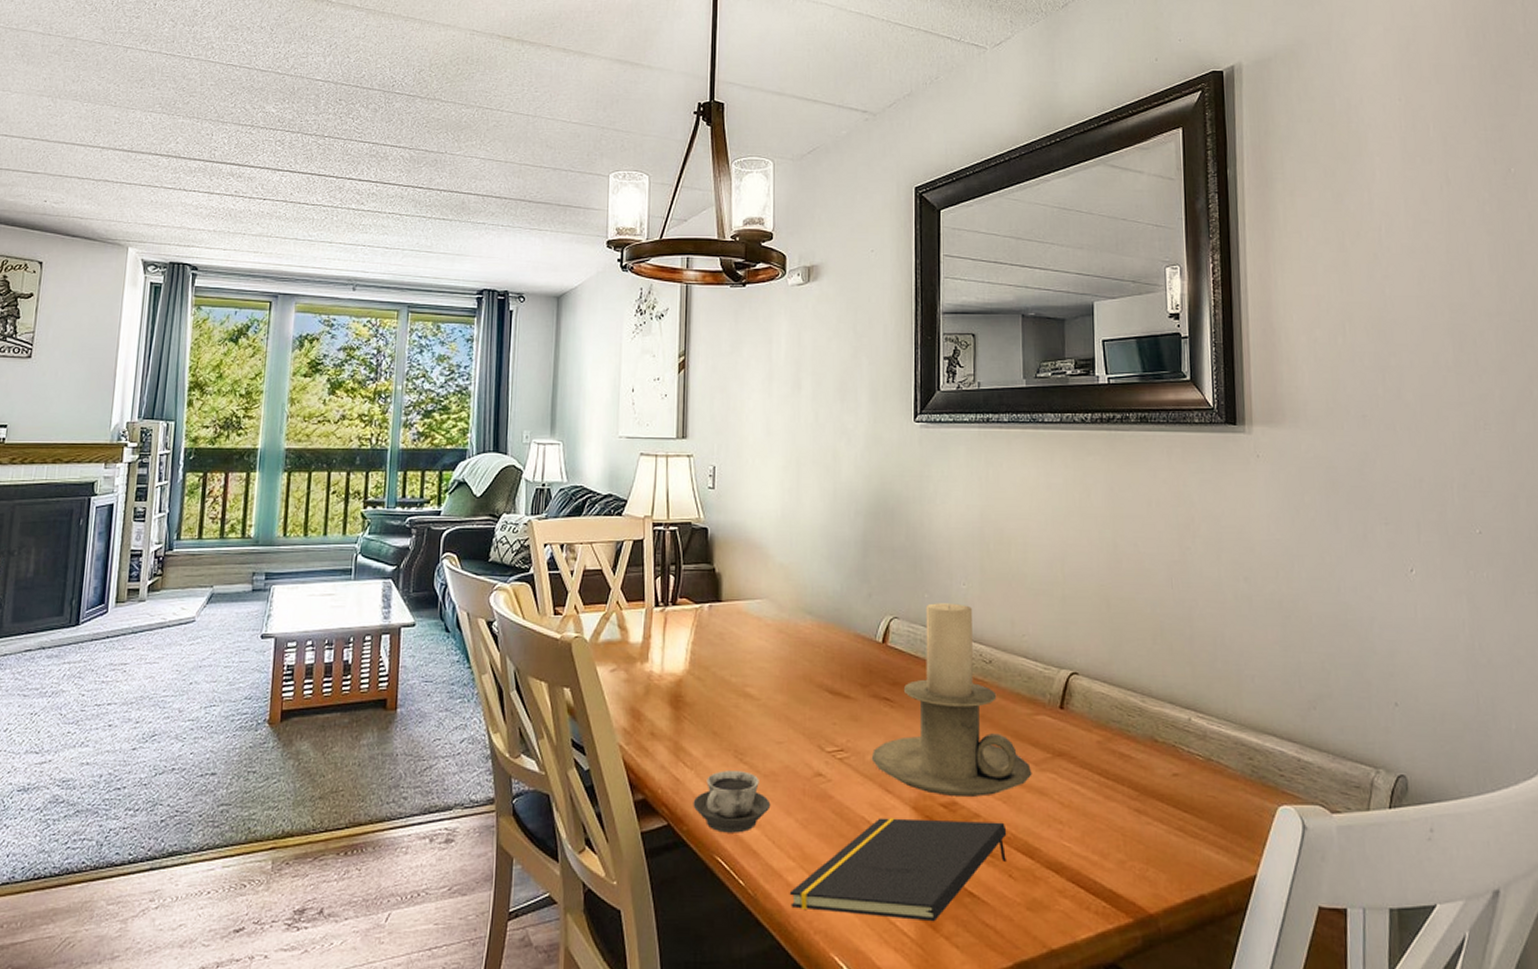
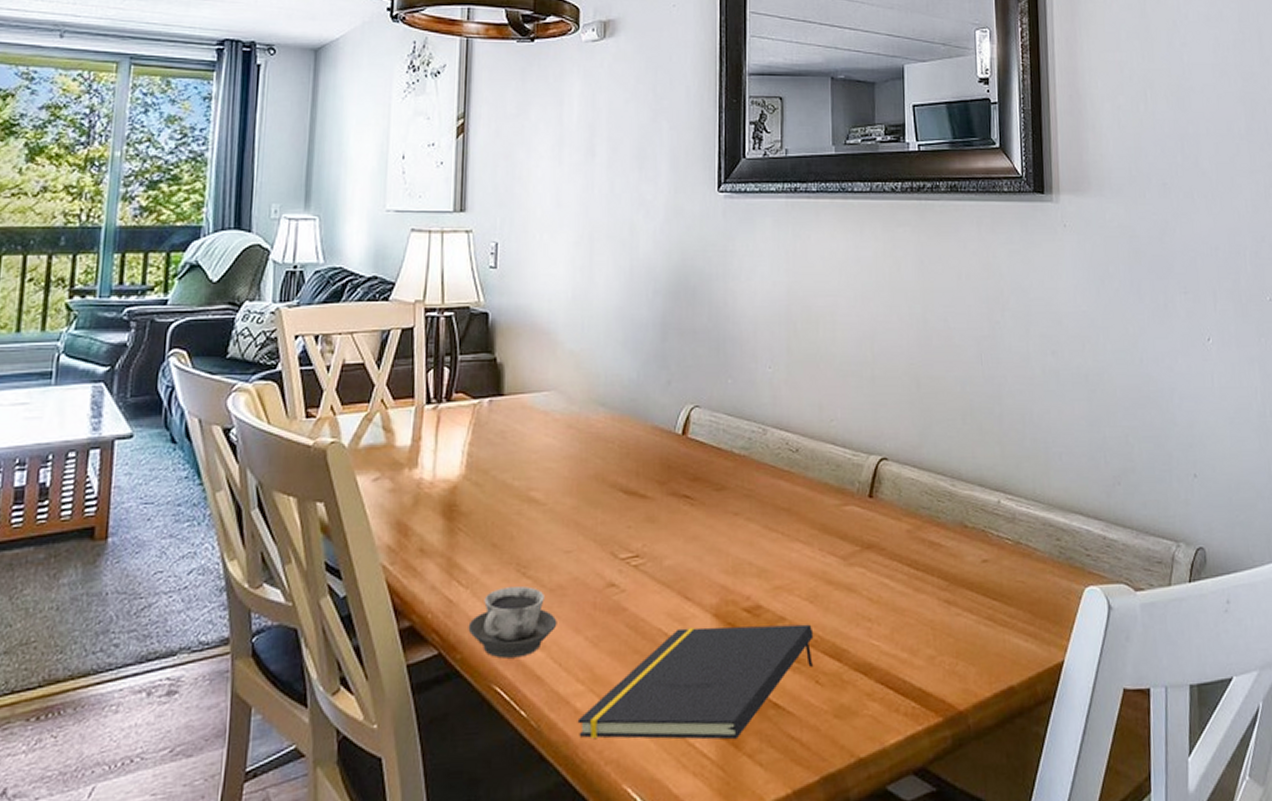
candle holder: present [871,603,1032,797] -> none [669,388,840,599]

